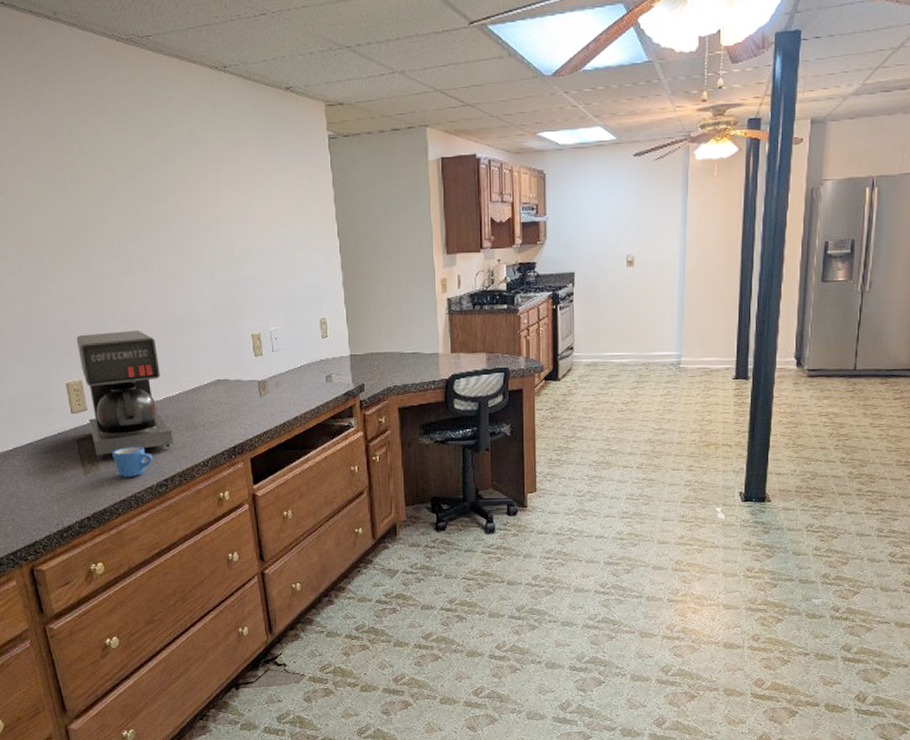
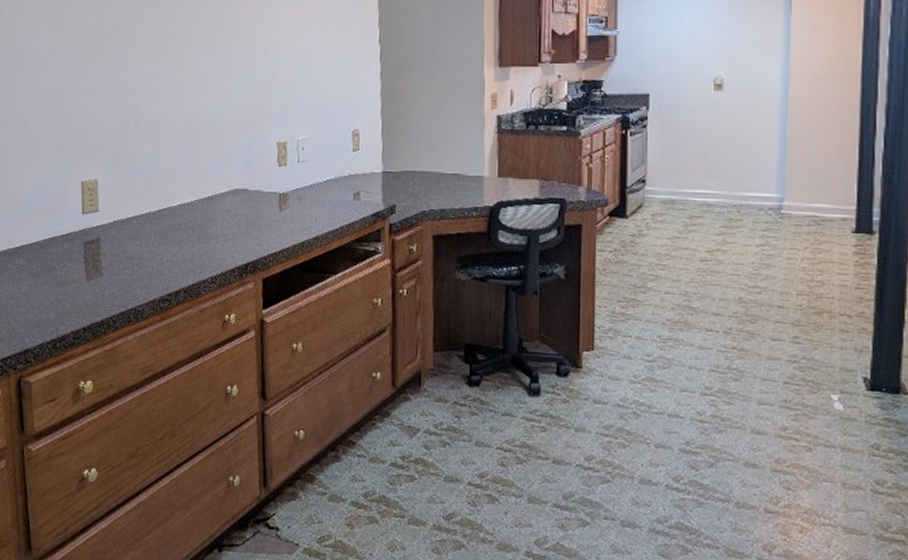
coffee maker: present [76,330,174,458] -> none [97,130,183,264]
mug: present [112,446,154,477] -> none [117,254,160,288]

